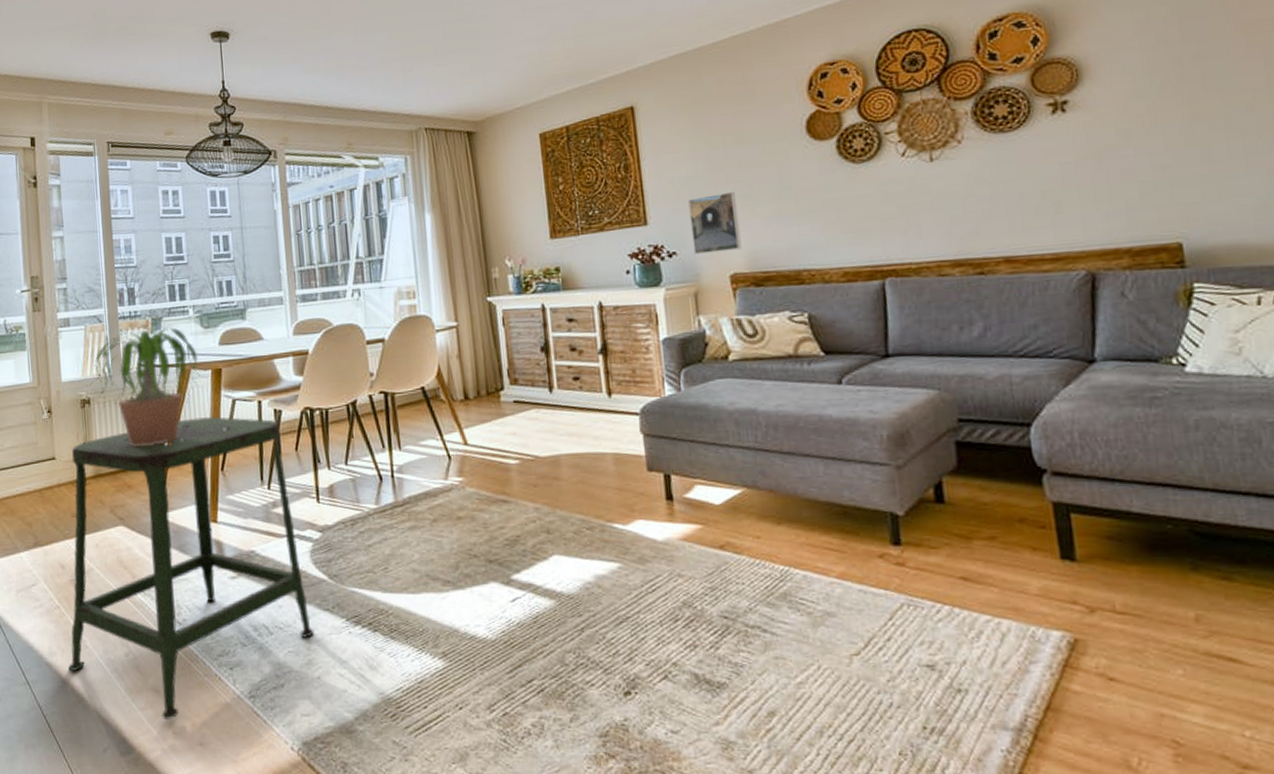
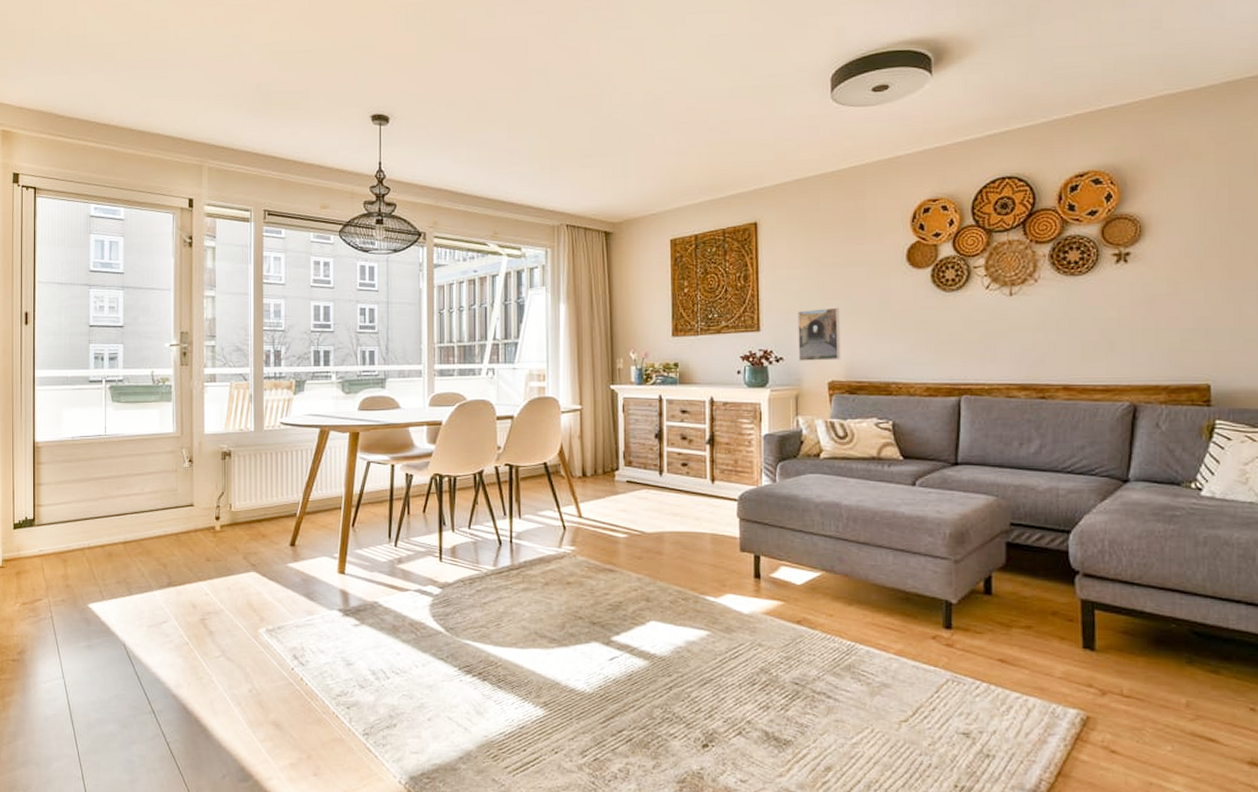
stool: present [68,416,314,719] -> none [193,475,428,751]
potted plant: present [82,327,208,446] -> none [224,389,346,499]

